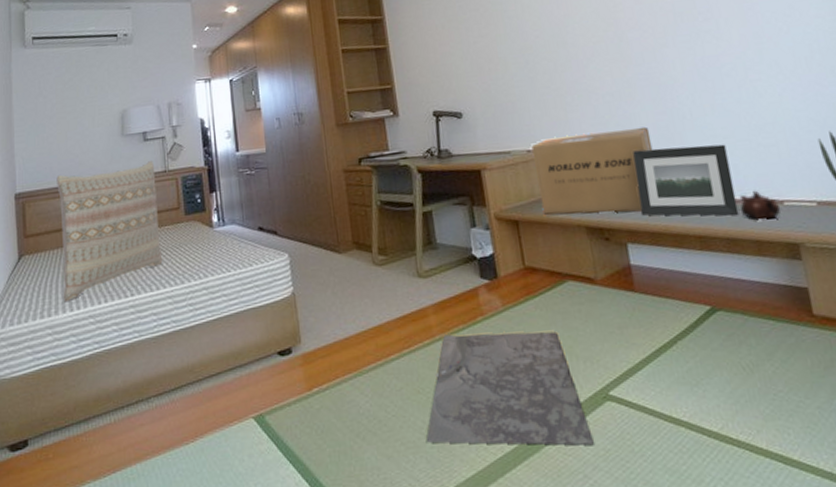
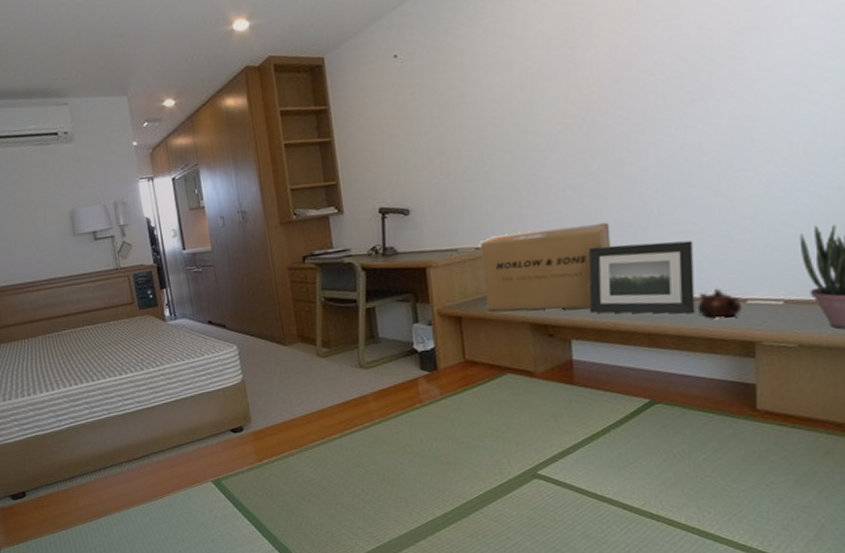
pillow: present [56,161,163,302] -> none [18,259,123,384]
floor mat: present [425,331,594,446] -> none [364,418,518,514]

